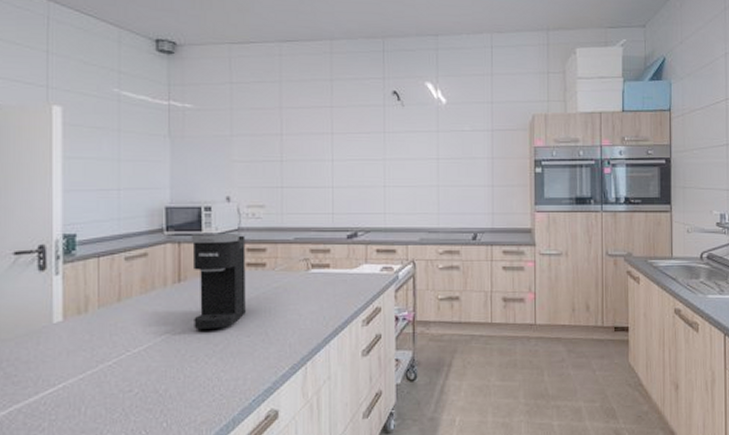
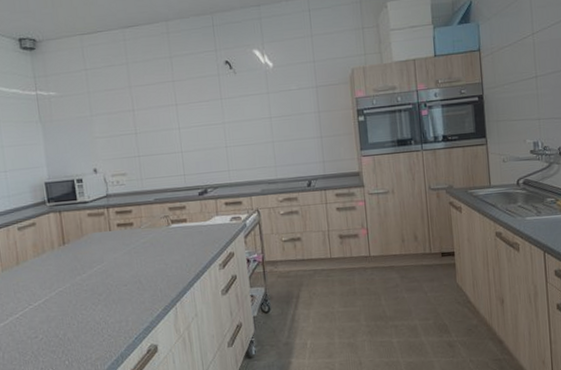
coffee maker: present [191,234,246,330] -> none [68,200,121,283]

